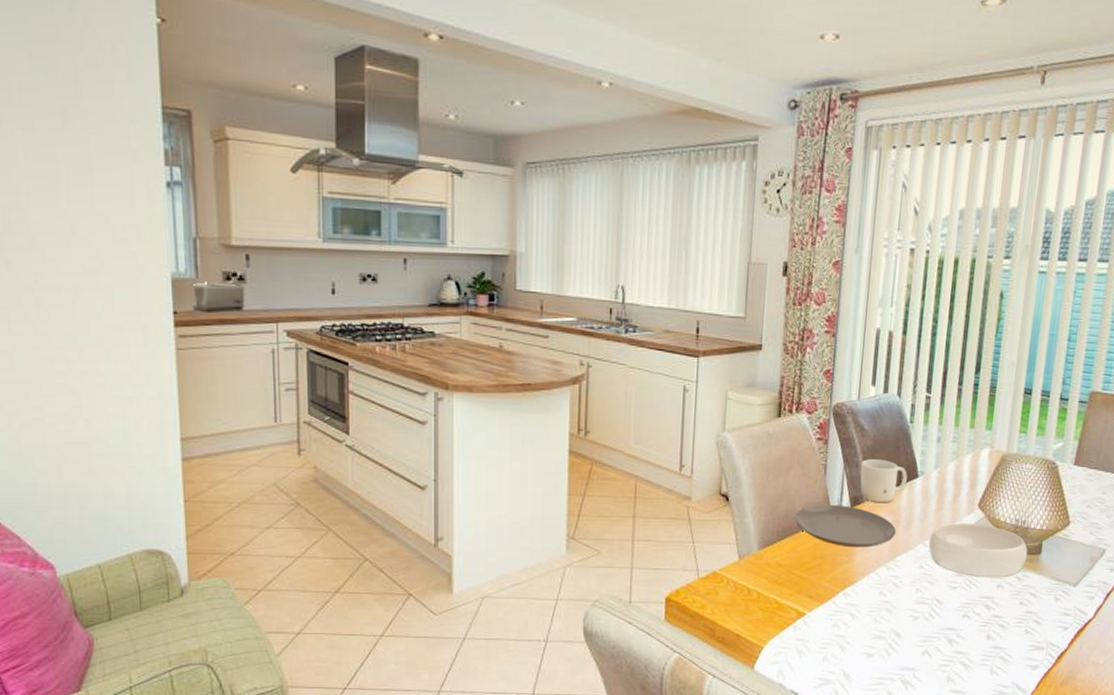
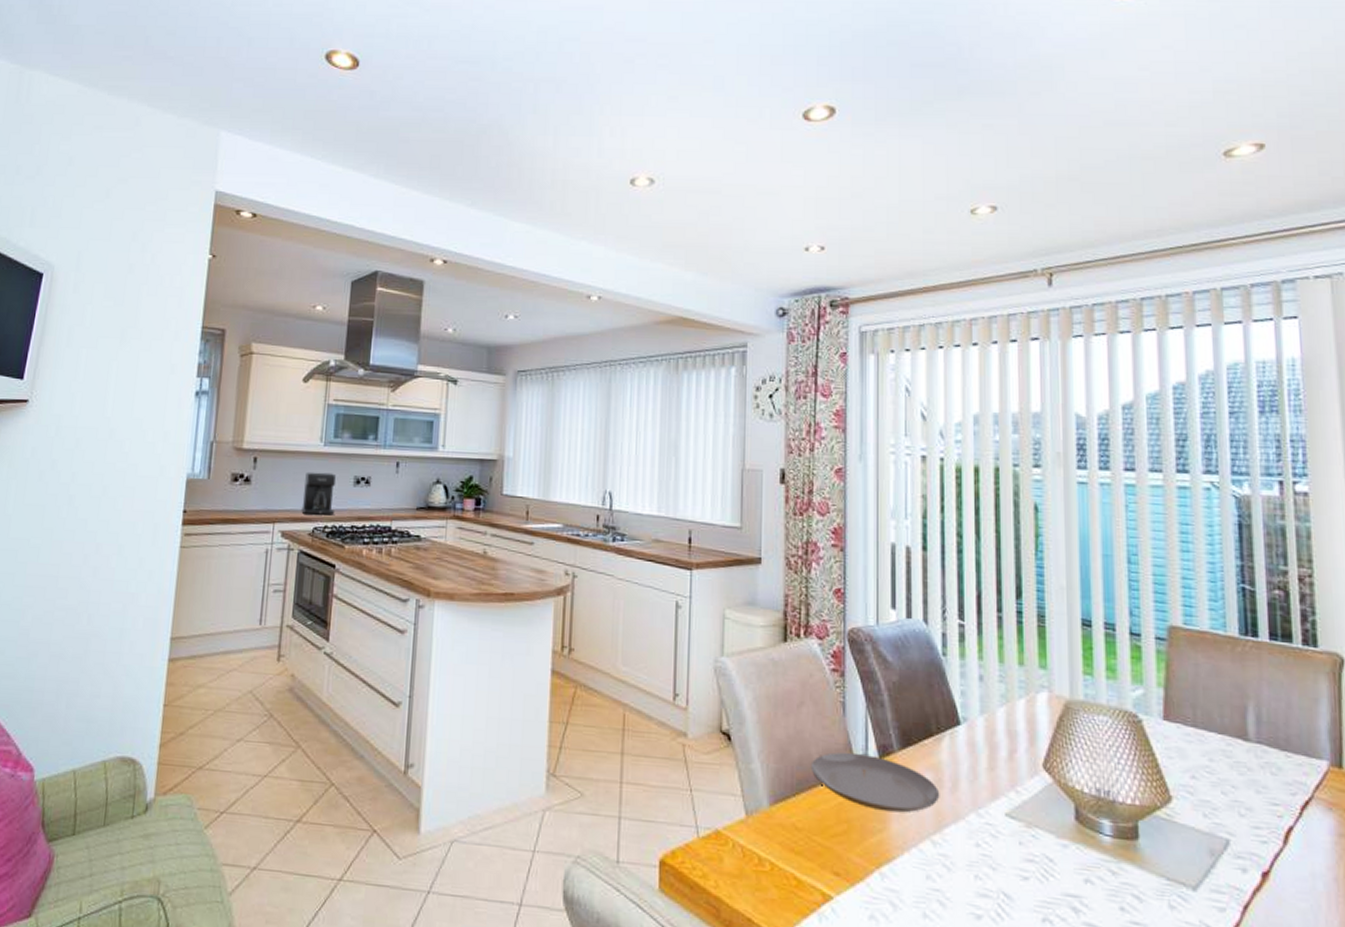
toaster: present [191,283,244,314] -> none [200,484,248,513]
coffee maker: none [305,269,341,314] -> present [301,471,336,516]
mug: present [860,459,908,503] -> none [888,698,946,756]
bowl: present [928,523,1028,578] -> none [983,788,1120,869]

